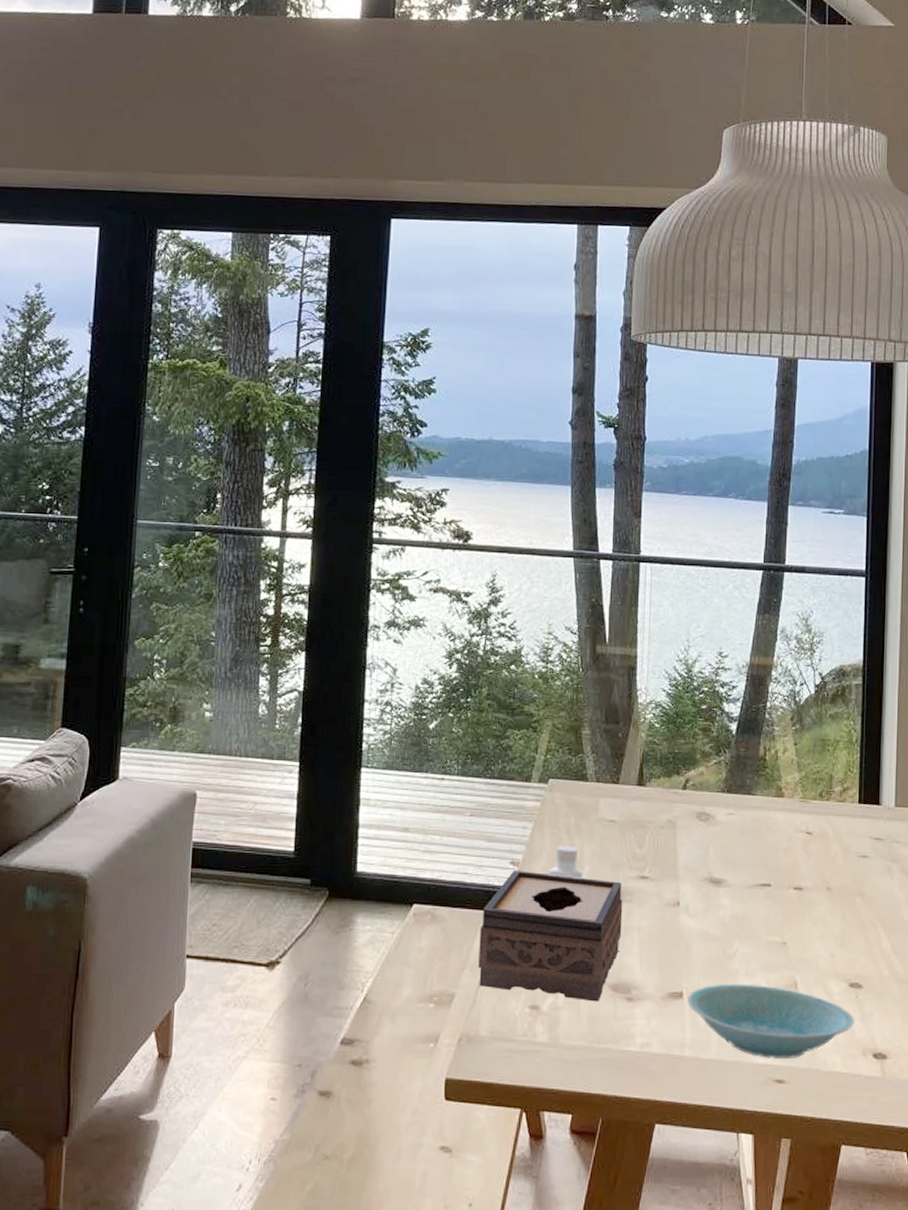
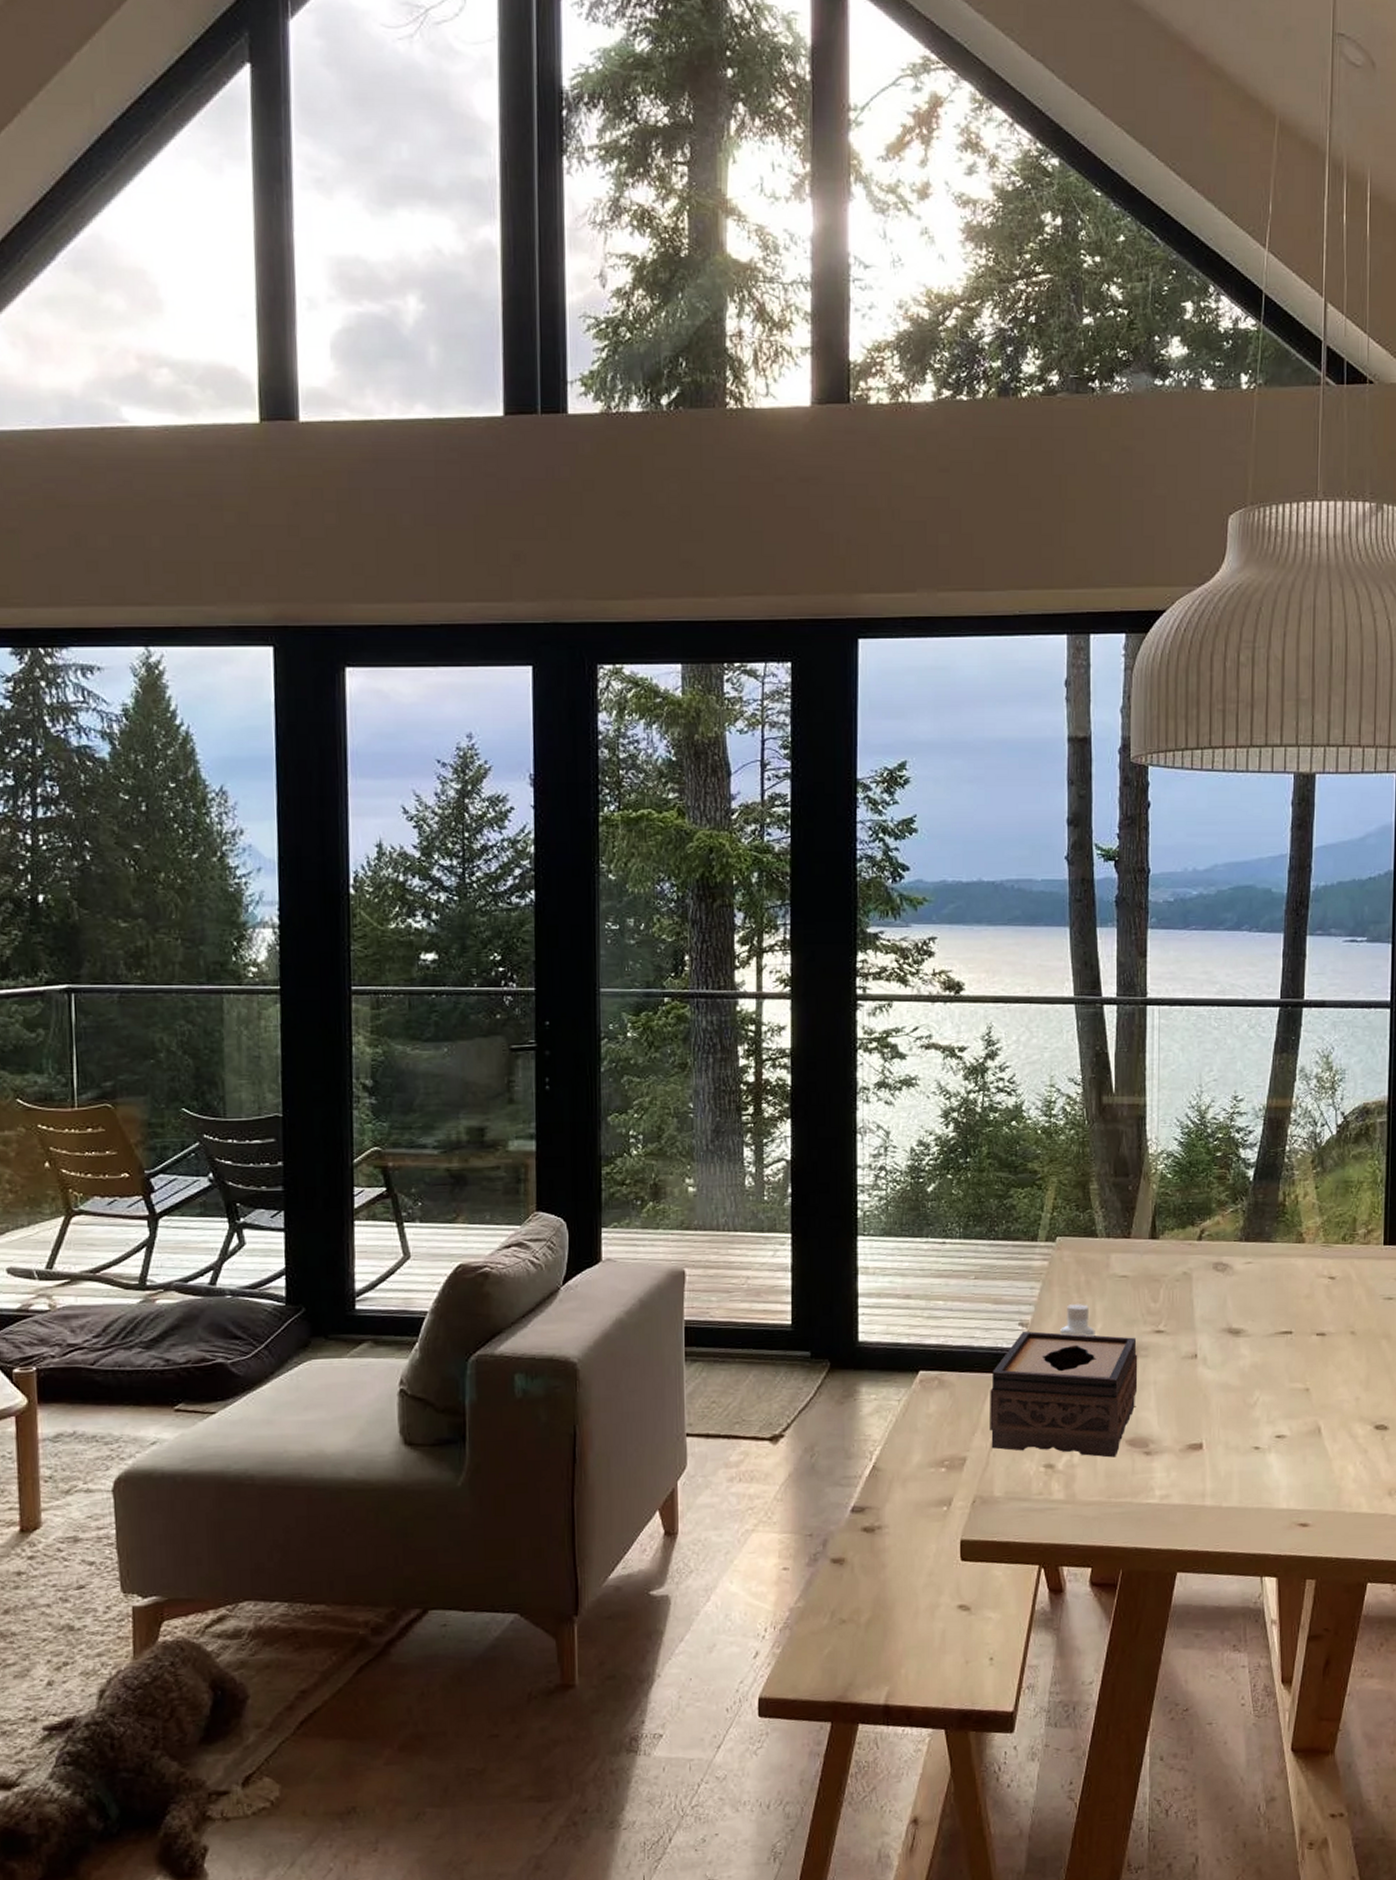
bowl: present [687,983,855,1060] -> none [1207,1431,1381,1504]

